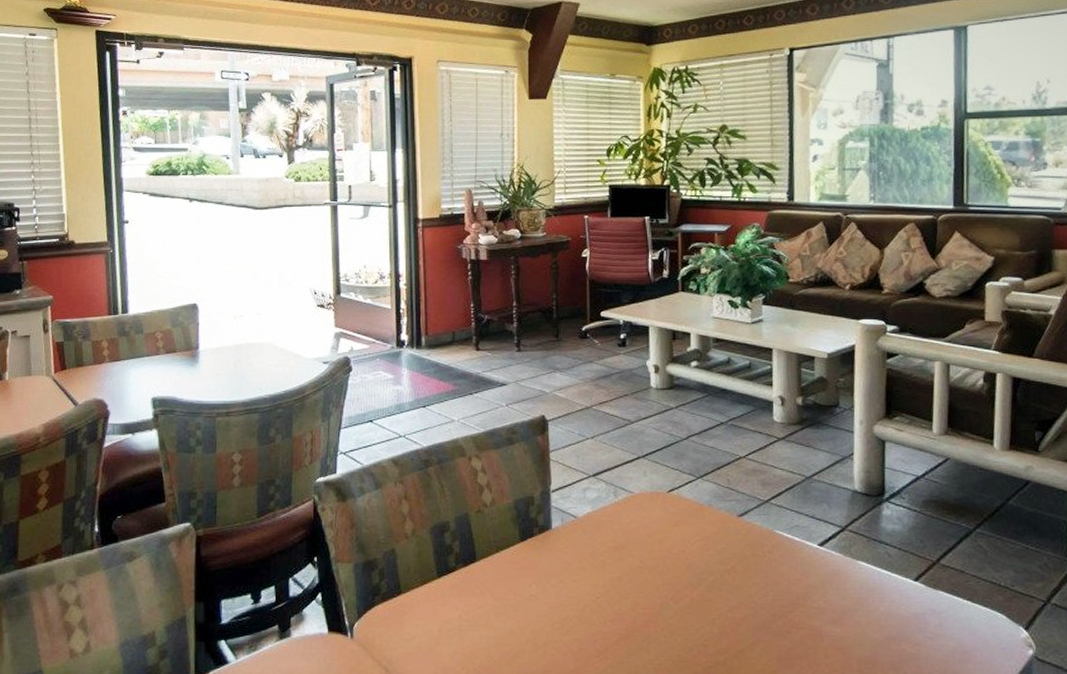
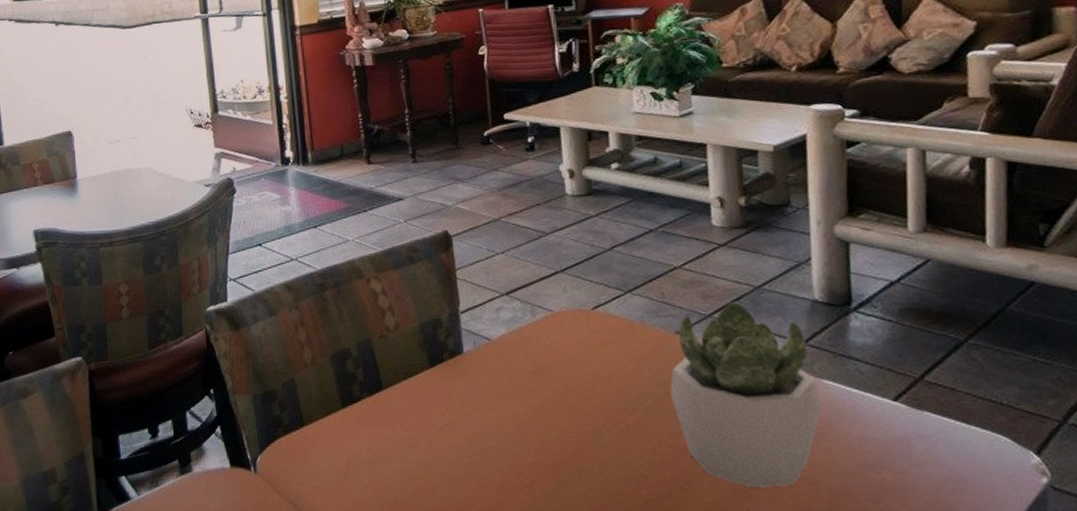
succulent plant: none [730,490,856,656] -> present [670,302,822,488]

